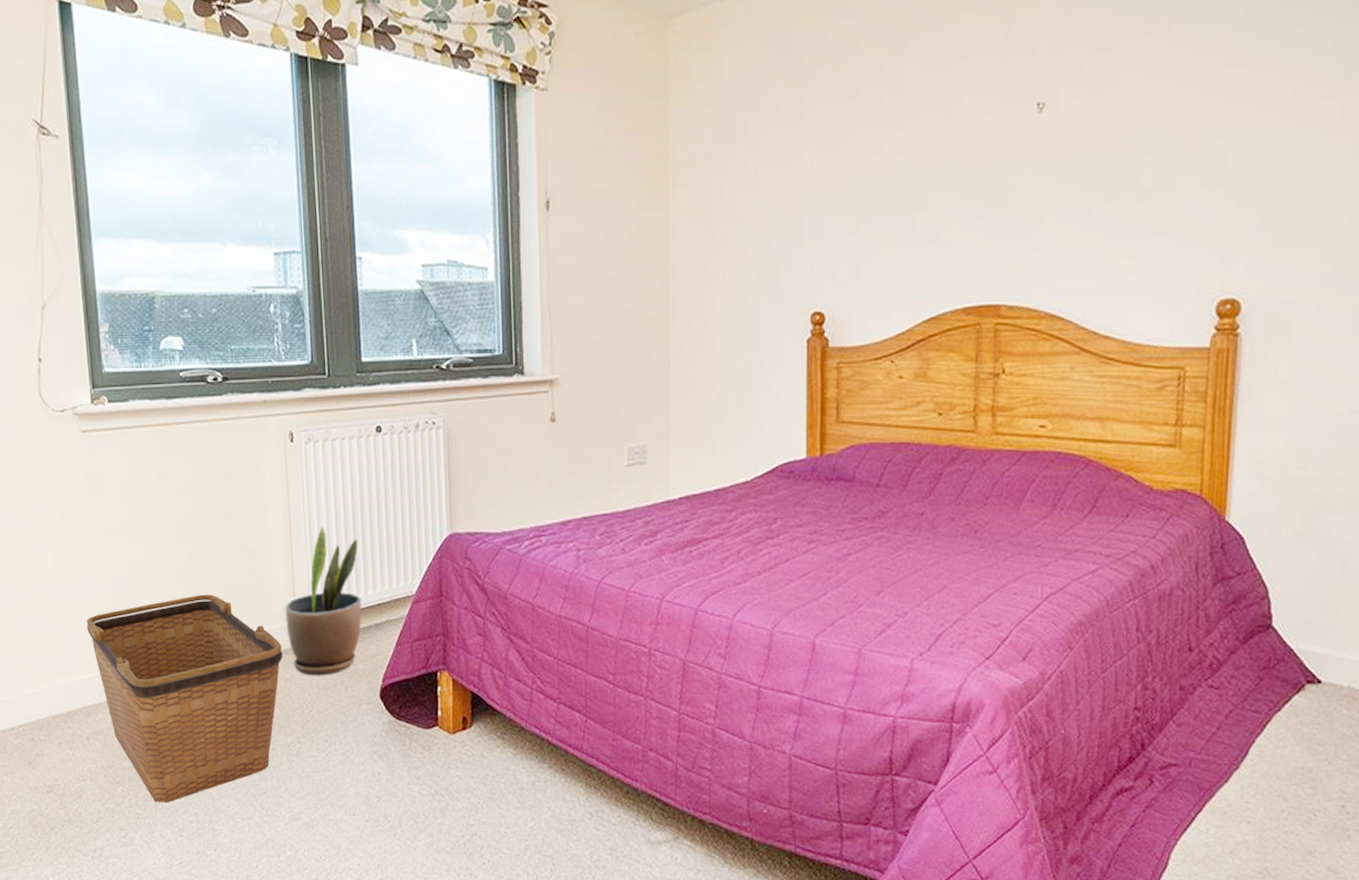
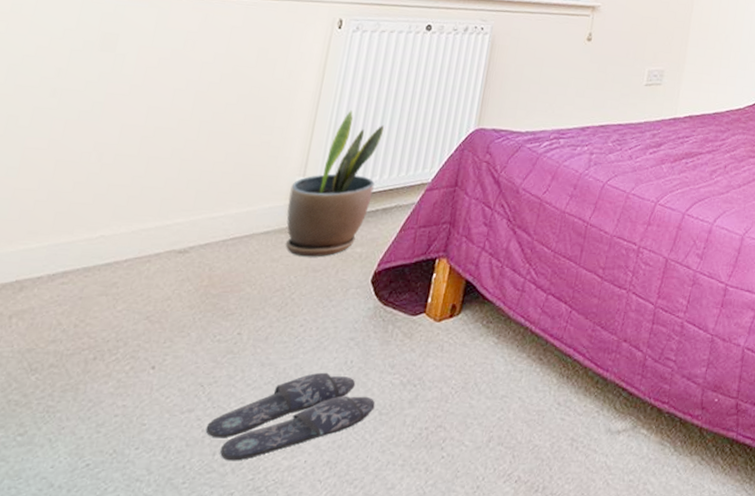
bicycle basket: present [86,594,283,803] -> none [47,166,278,393]
slippers: none [266,784,410,863] -> present [205,372,375,461]

